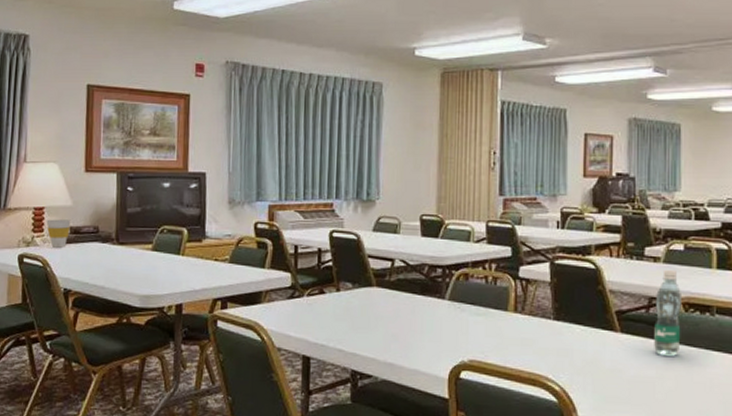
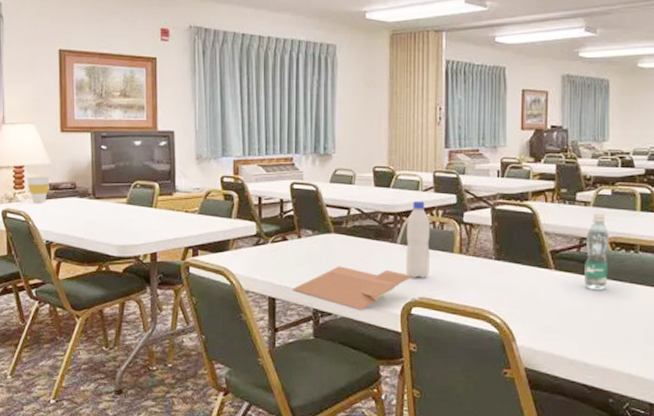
papers: none [328,323,463,373] -> present [292,266,413,310]
water bottle: none [454,253,482,339] -> present [405,201,430,278]

